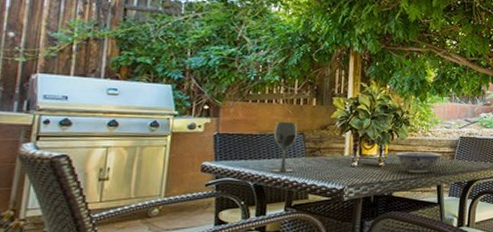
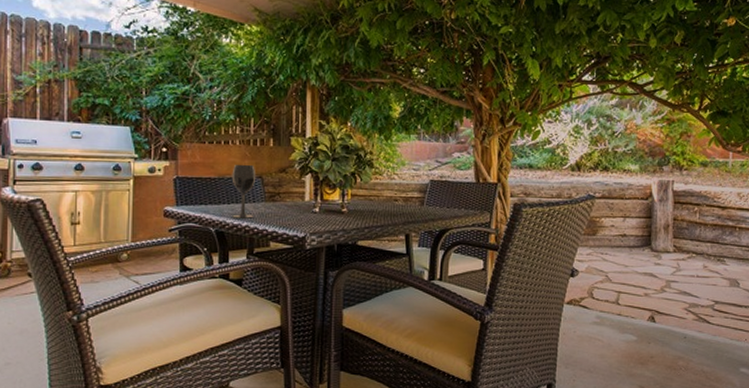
bowl: present [395,151,443,174] -> none [359,197,411,221]

